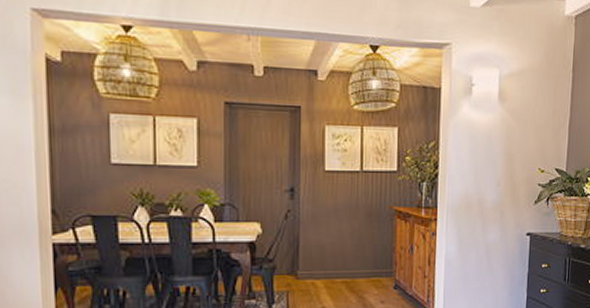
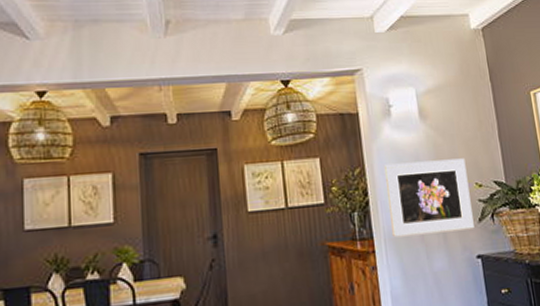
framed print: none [455,141,533,210] -> present [383,158,474,238]

